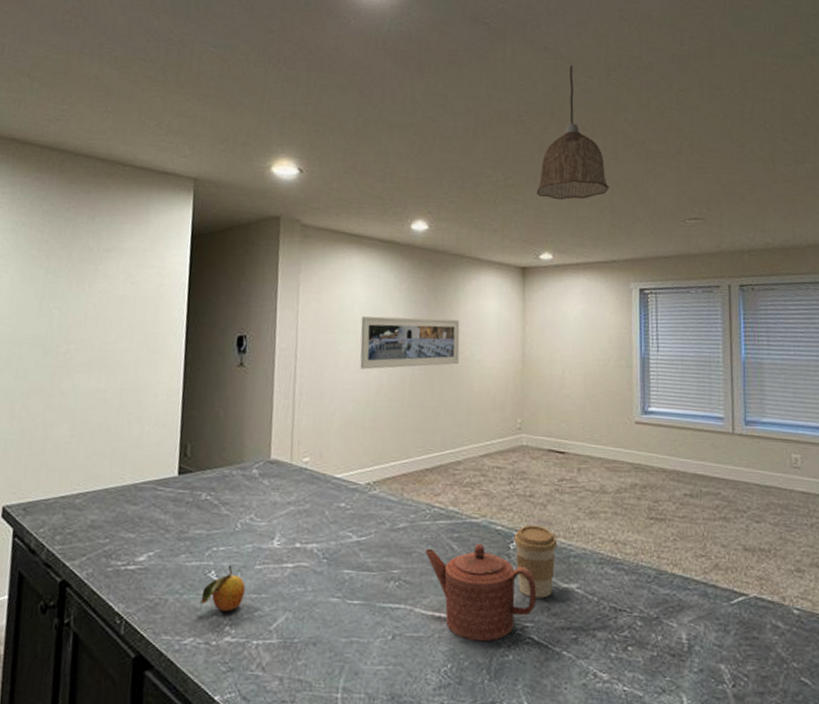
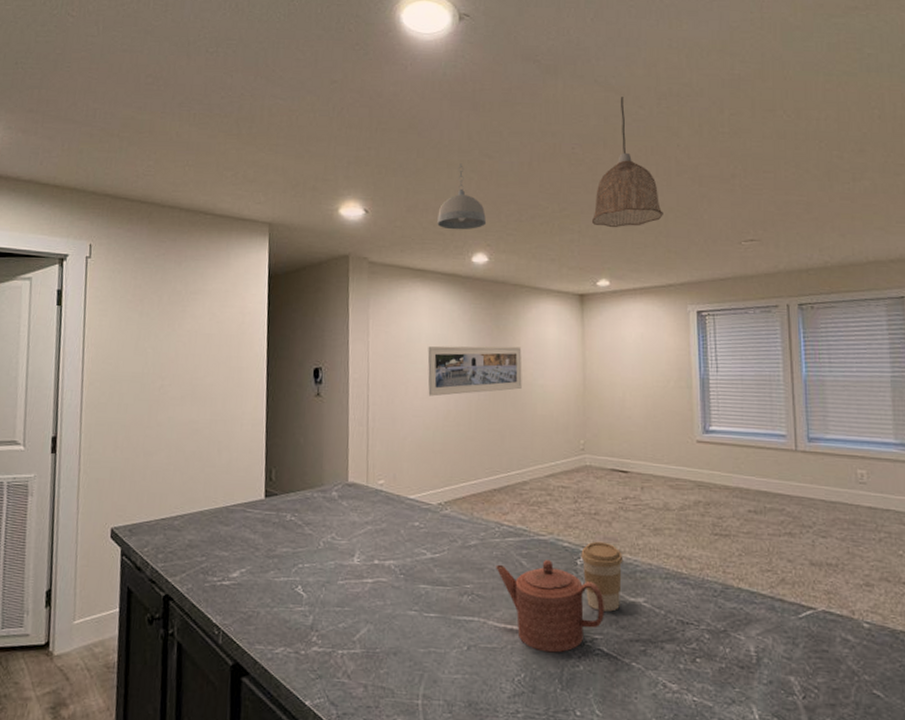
fruit: present [199,564,245,612] -> none [288,580,329,624]
pendant light: none [376,125,428,196] -> present [437,163,487,230]

